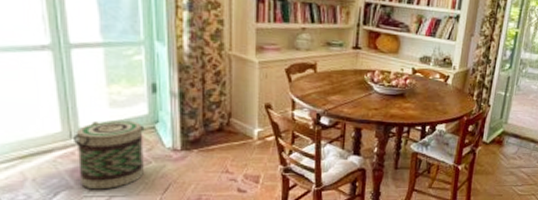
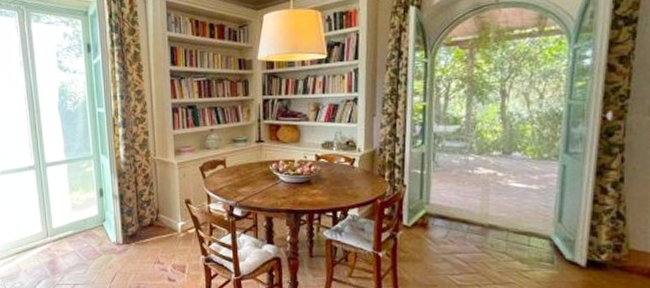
basket: present [74,120,145,190] -> none [49,220,97,279]

